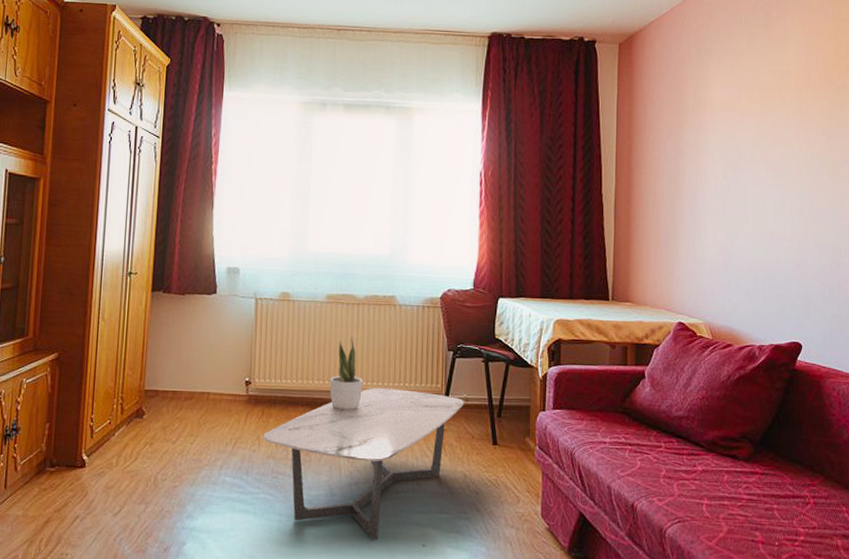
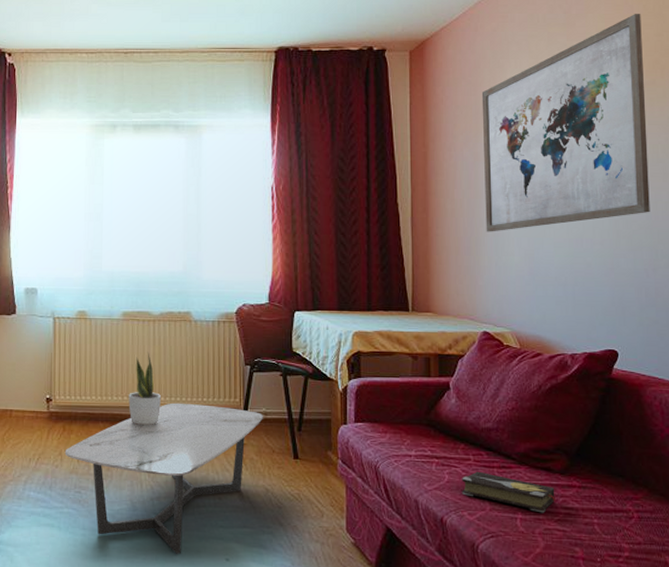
hardback book: none [653,458,739,499] -> present [462,471,555,513]
wall art: none [684,19,836,225] -> present [481,14,650,232]

